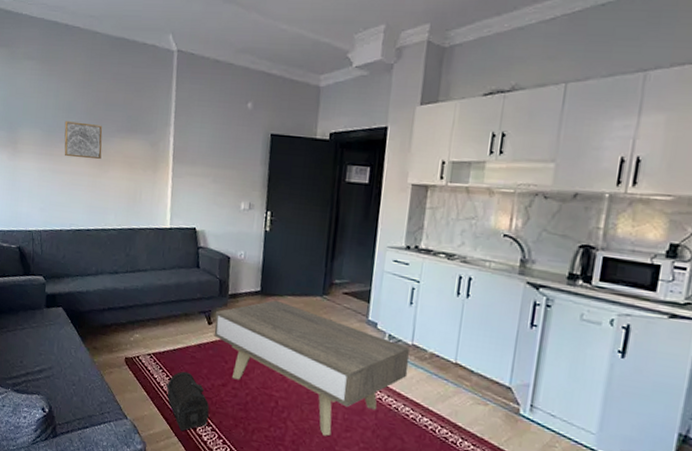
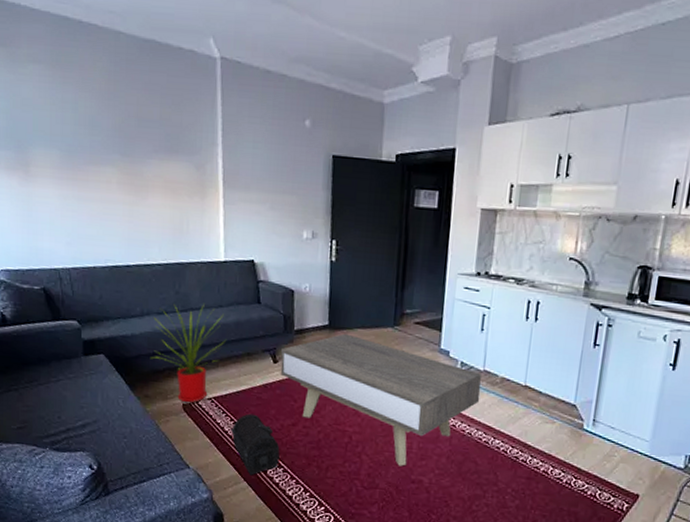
wall art: present [64,121,103,160] -> none [88,139,138,185]
house plant: none [101,265,166,357] -> present [151,304,226,403]

